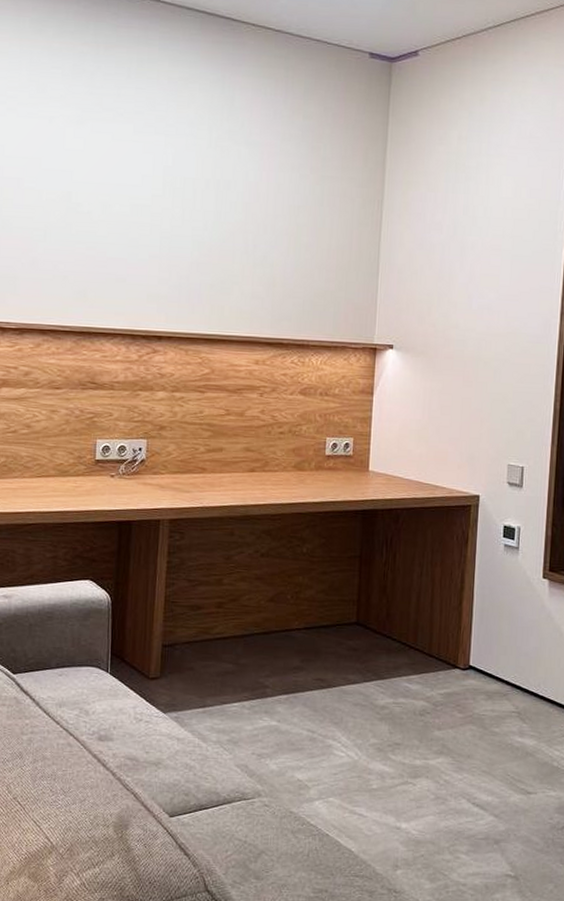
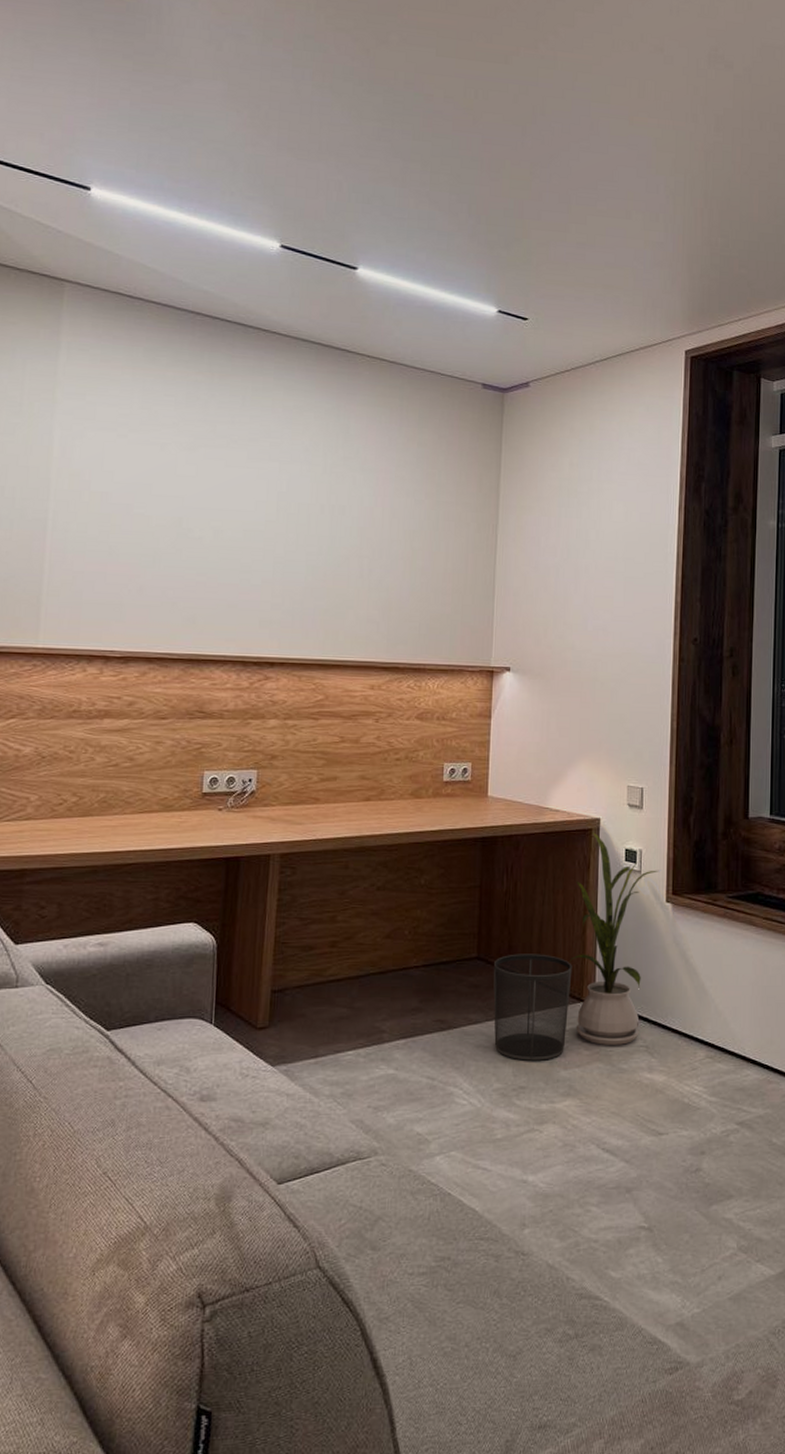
waste bin: none [371,621,448,722] -> present [493,954,572,1062]
house plant: none [446,508,537,711] -> present [570,832,659,1046]

